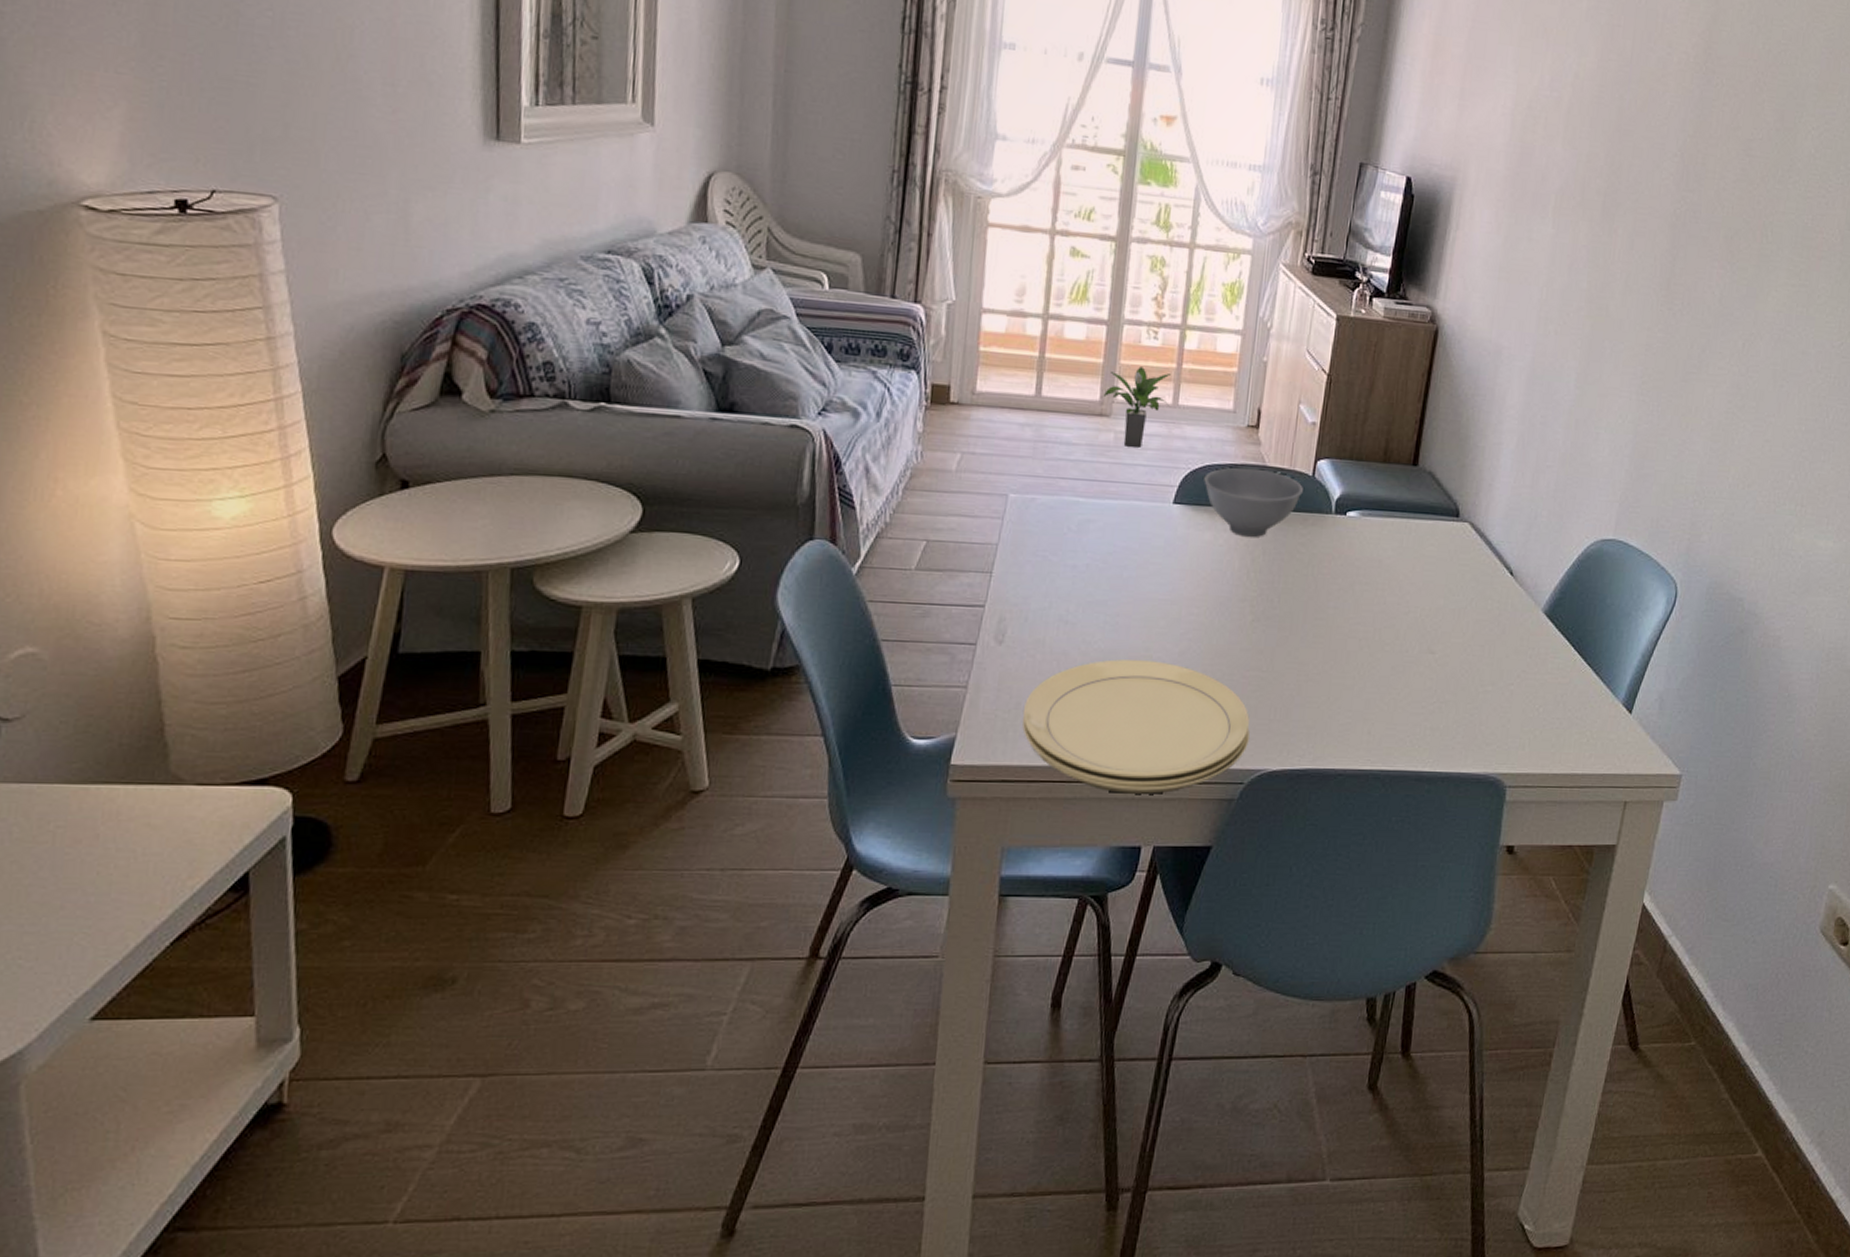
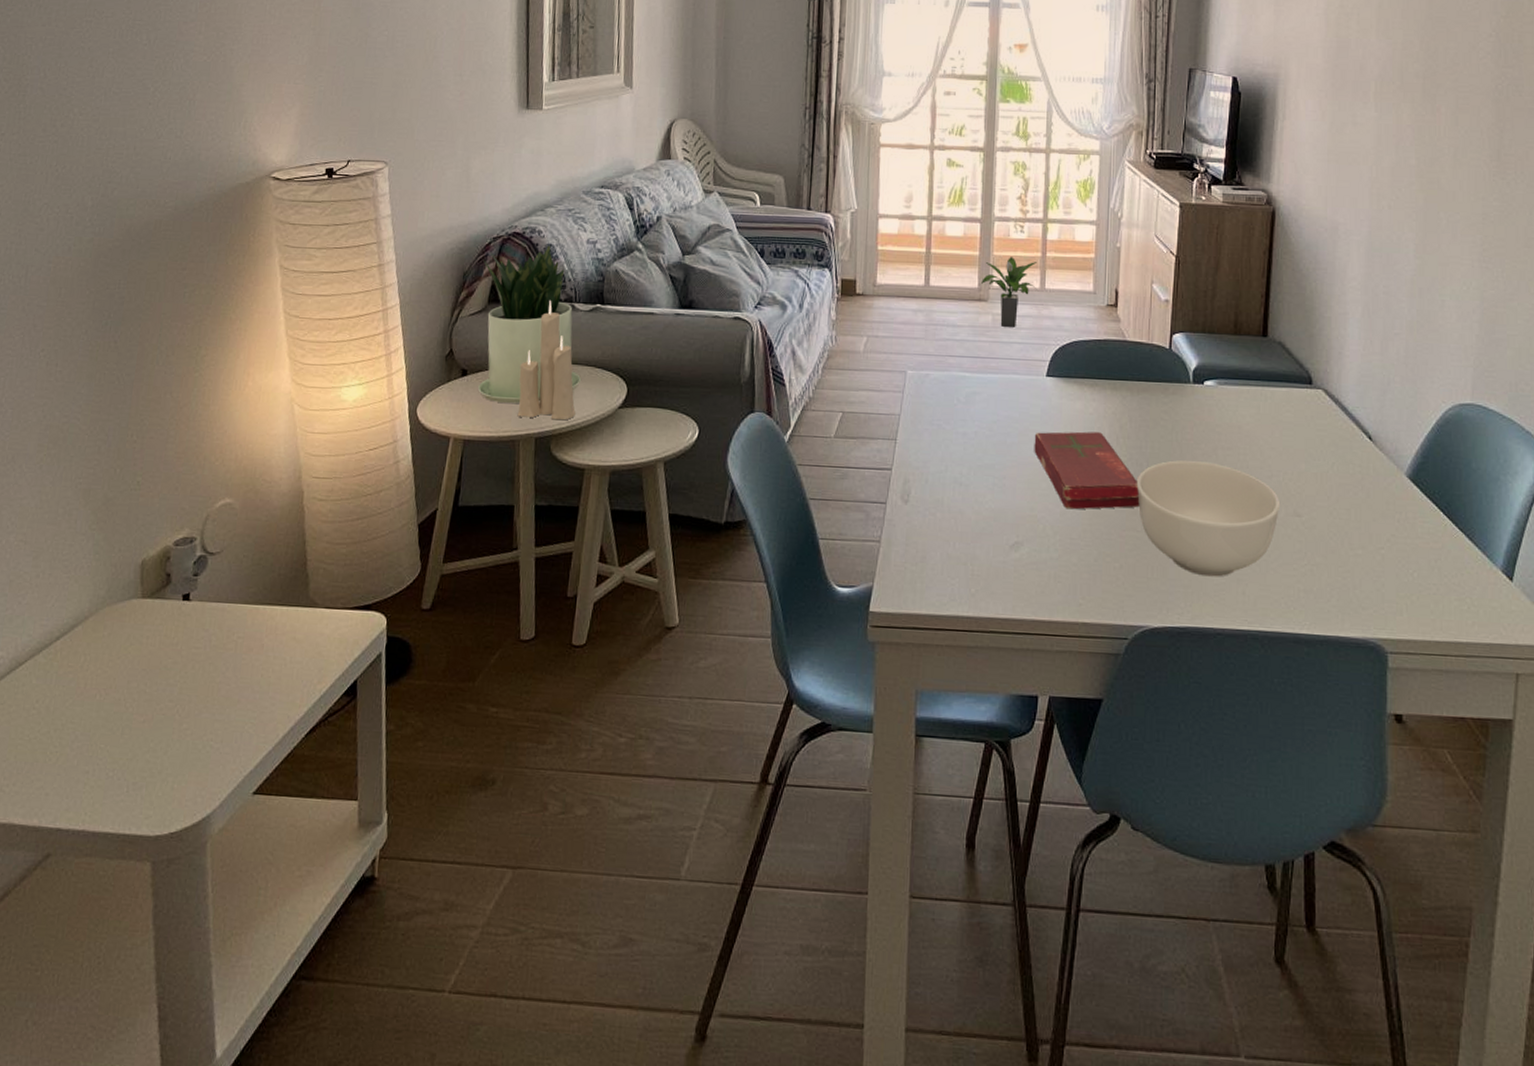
planter: none [424,324,578,525] -> present [477,245,582,403]
candle: none [484,395,569,547] -> present [517,301,575,421]
plate: present [1022,659,1250,794] -> none [927,518,1130,646]
book: none [1153,564,1268,649] -> present [1034,431,1140,510]
bowl: present [1204,467,1303,537] -> none [1072,342,1162,406]
bowl: none [1265,595,1416,717] -> present [1136,460,1281,577]

